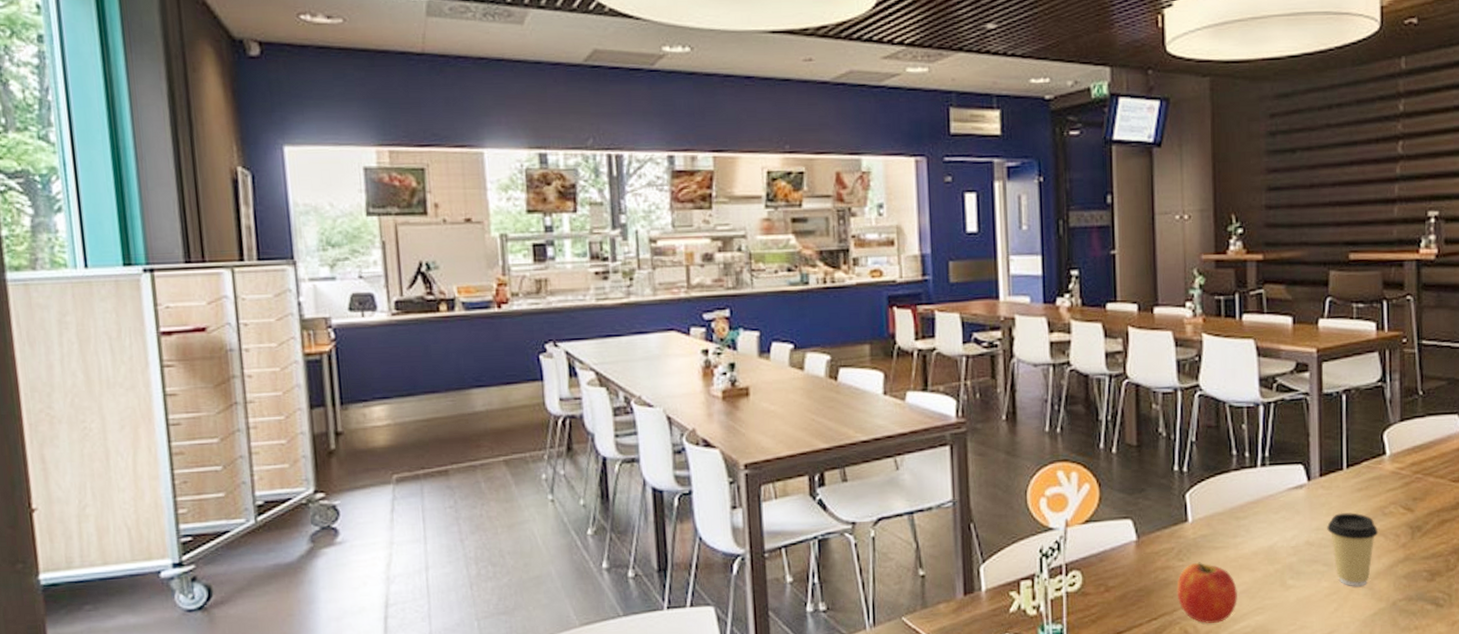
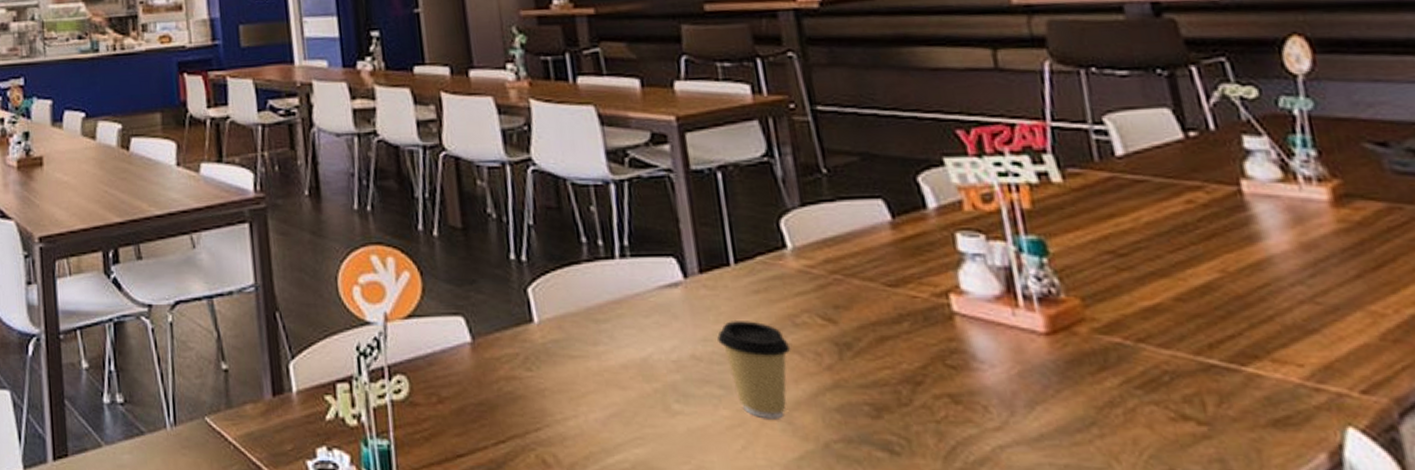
apple: present [1176,562,1237,624] -> none [526,373,608,453]

